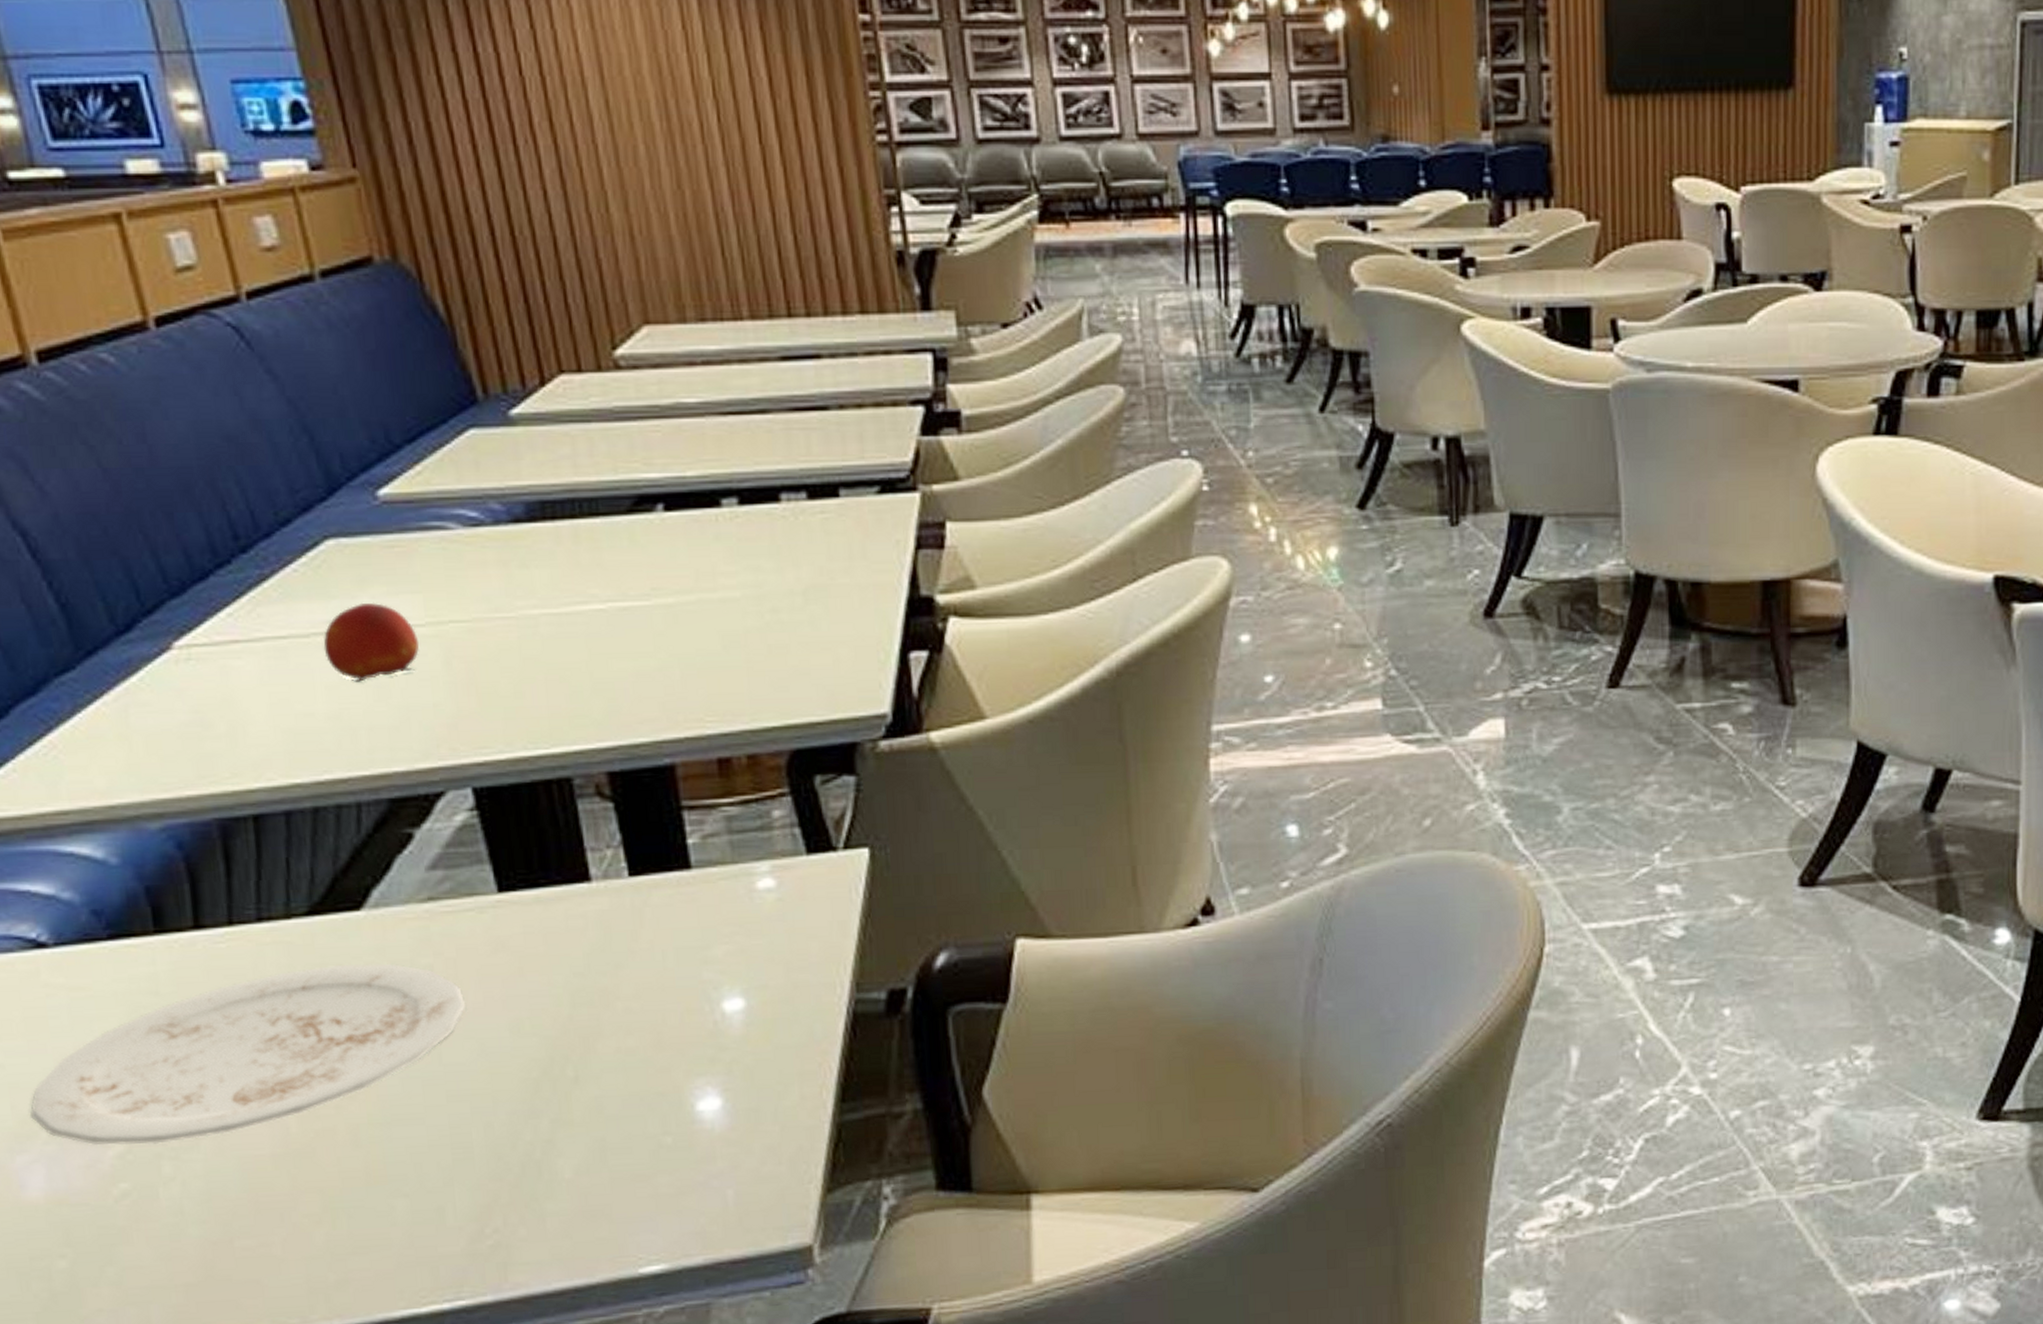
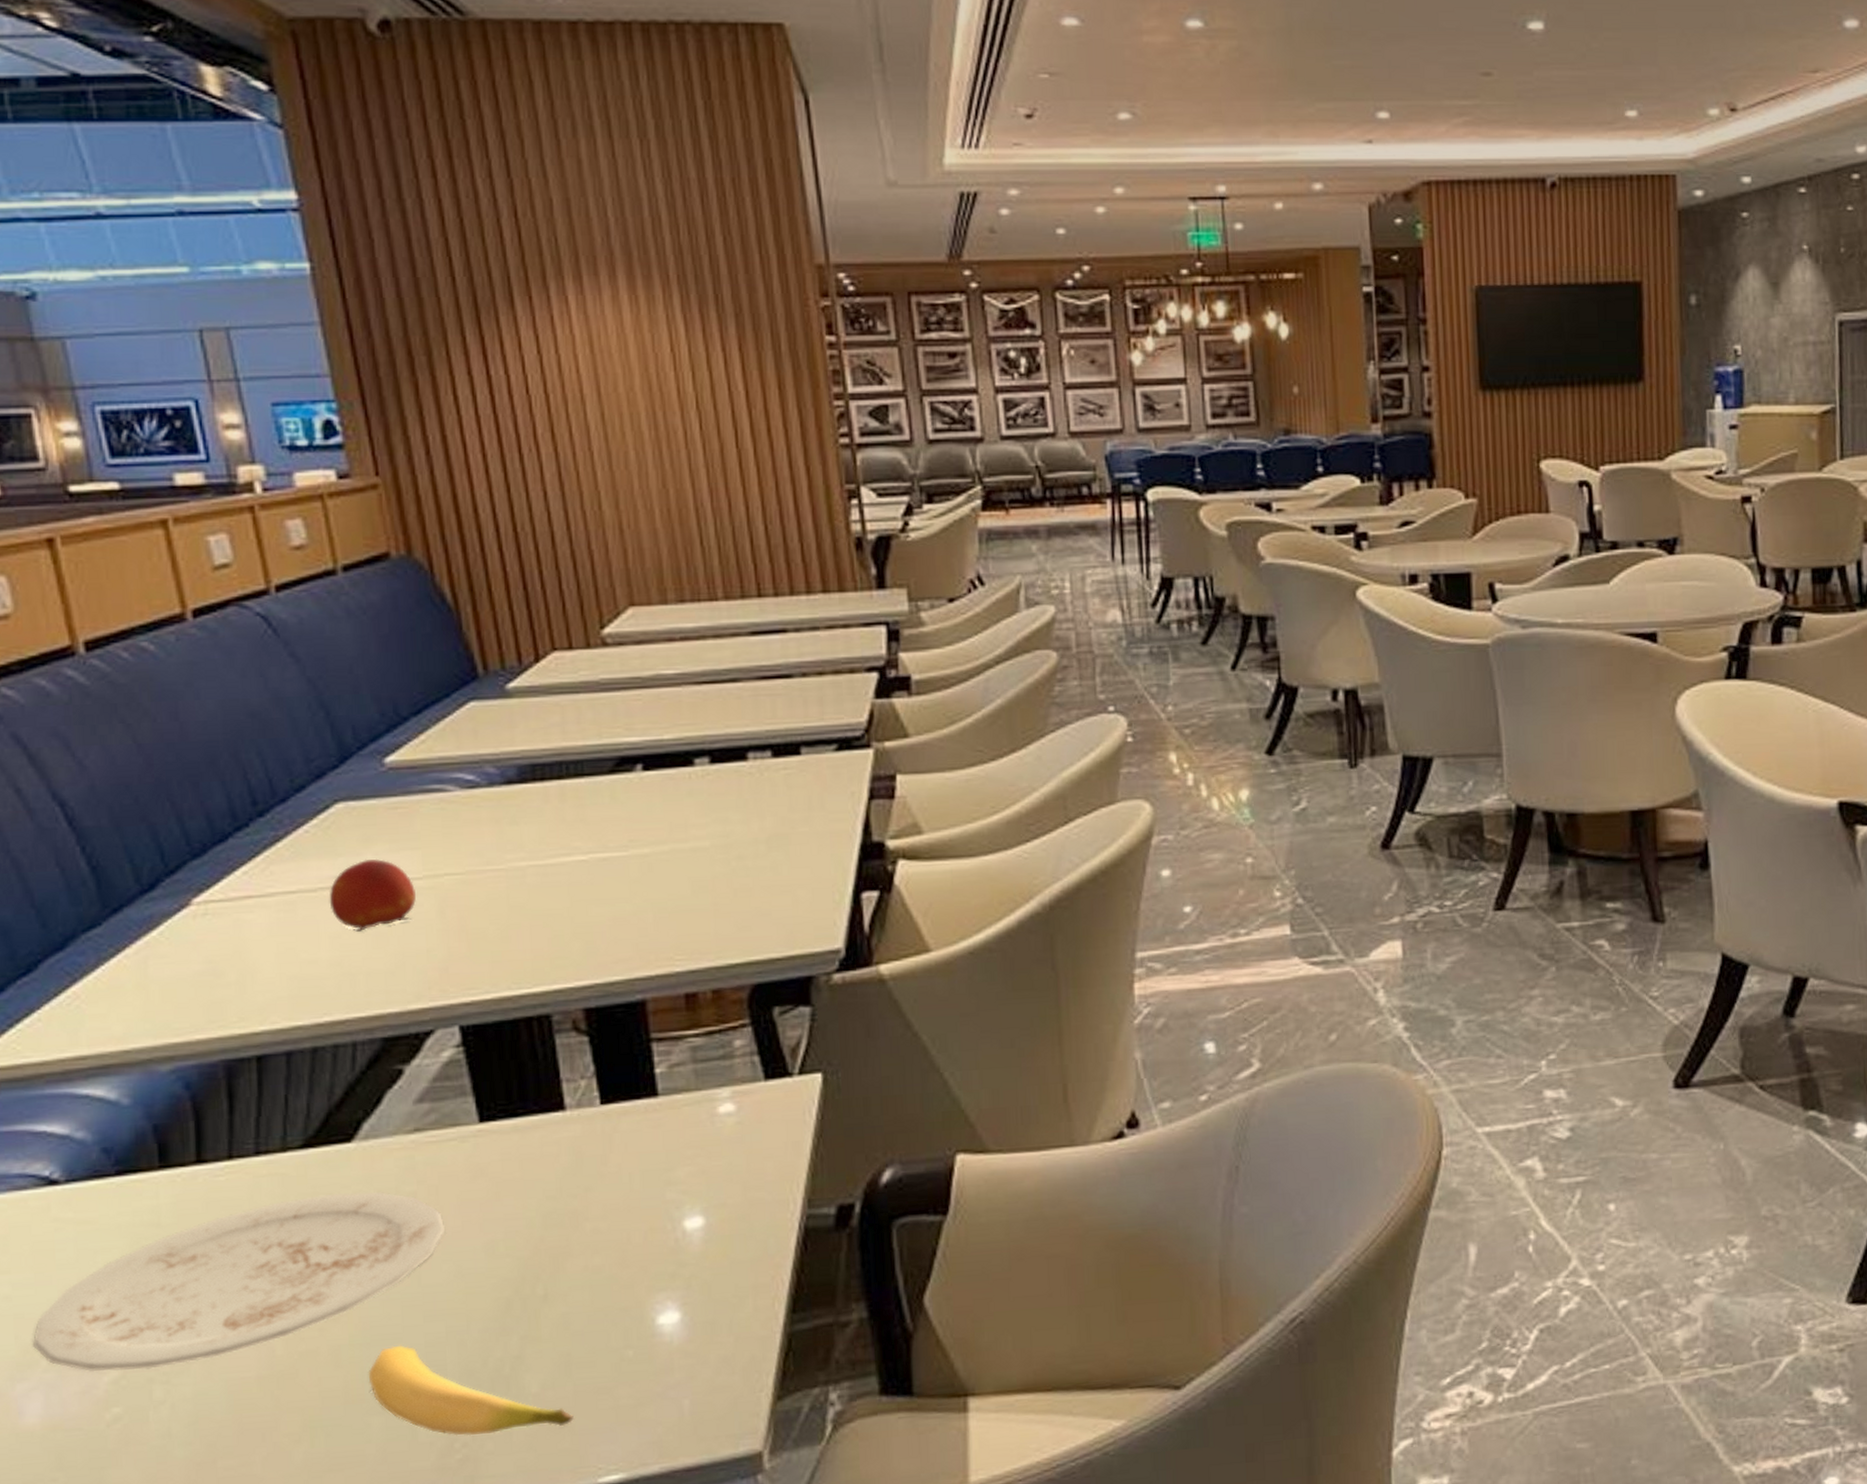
banana: none [389,1125,611,1222] -> present [368,1345,574,1436]

